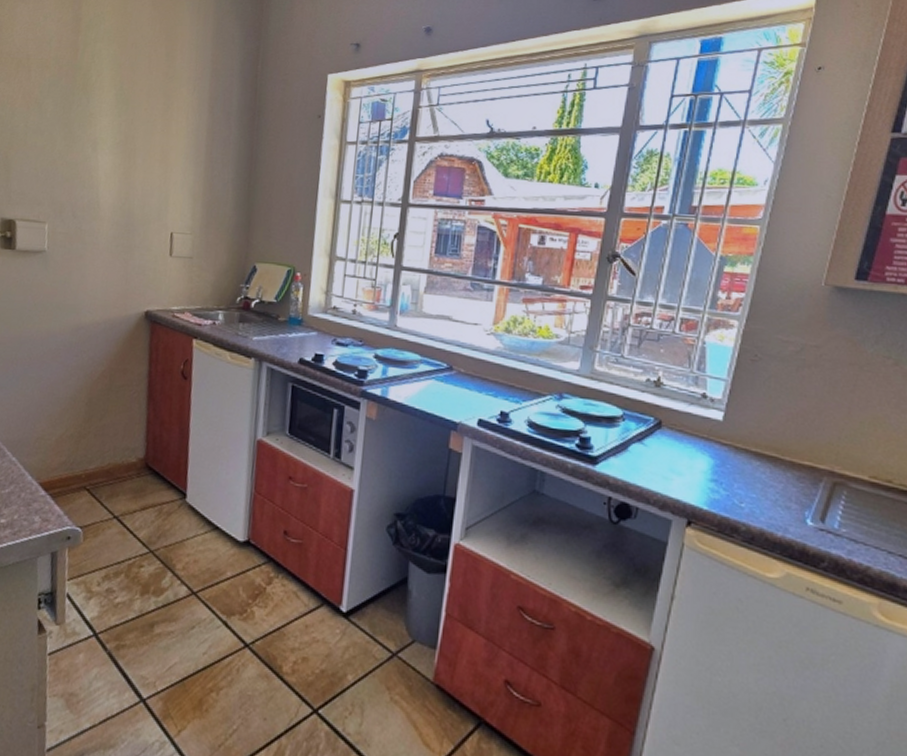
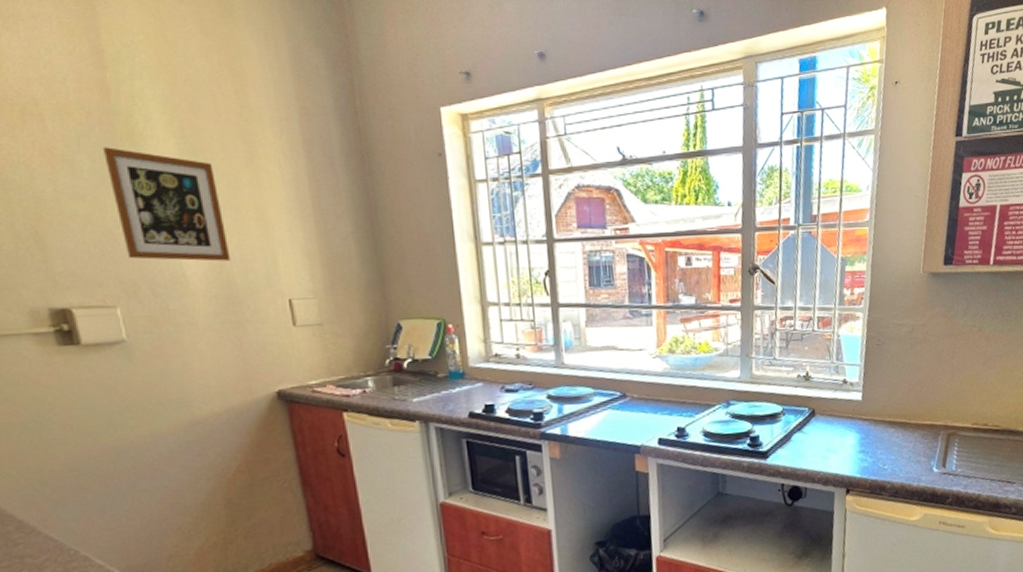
picture frame: none [62,94,138,194] -> present [102,147,231,261]

